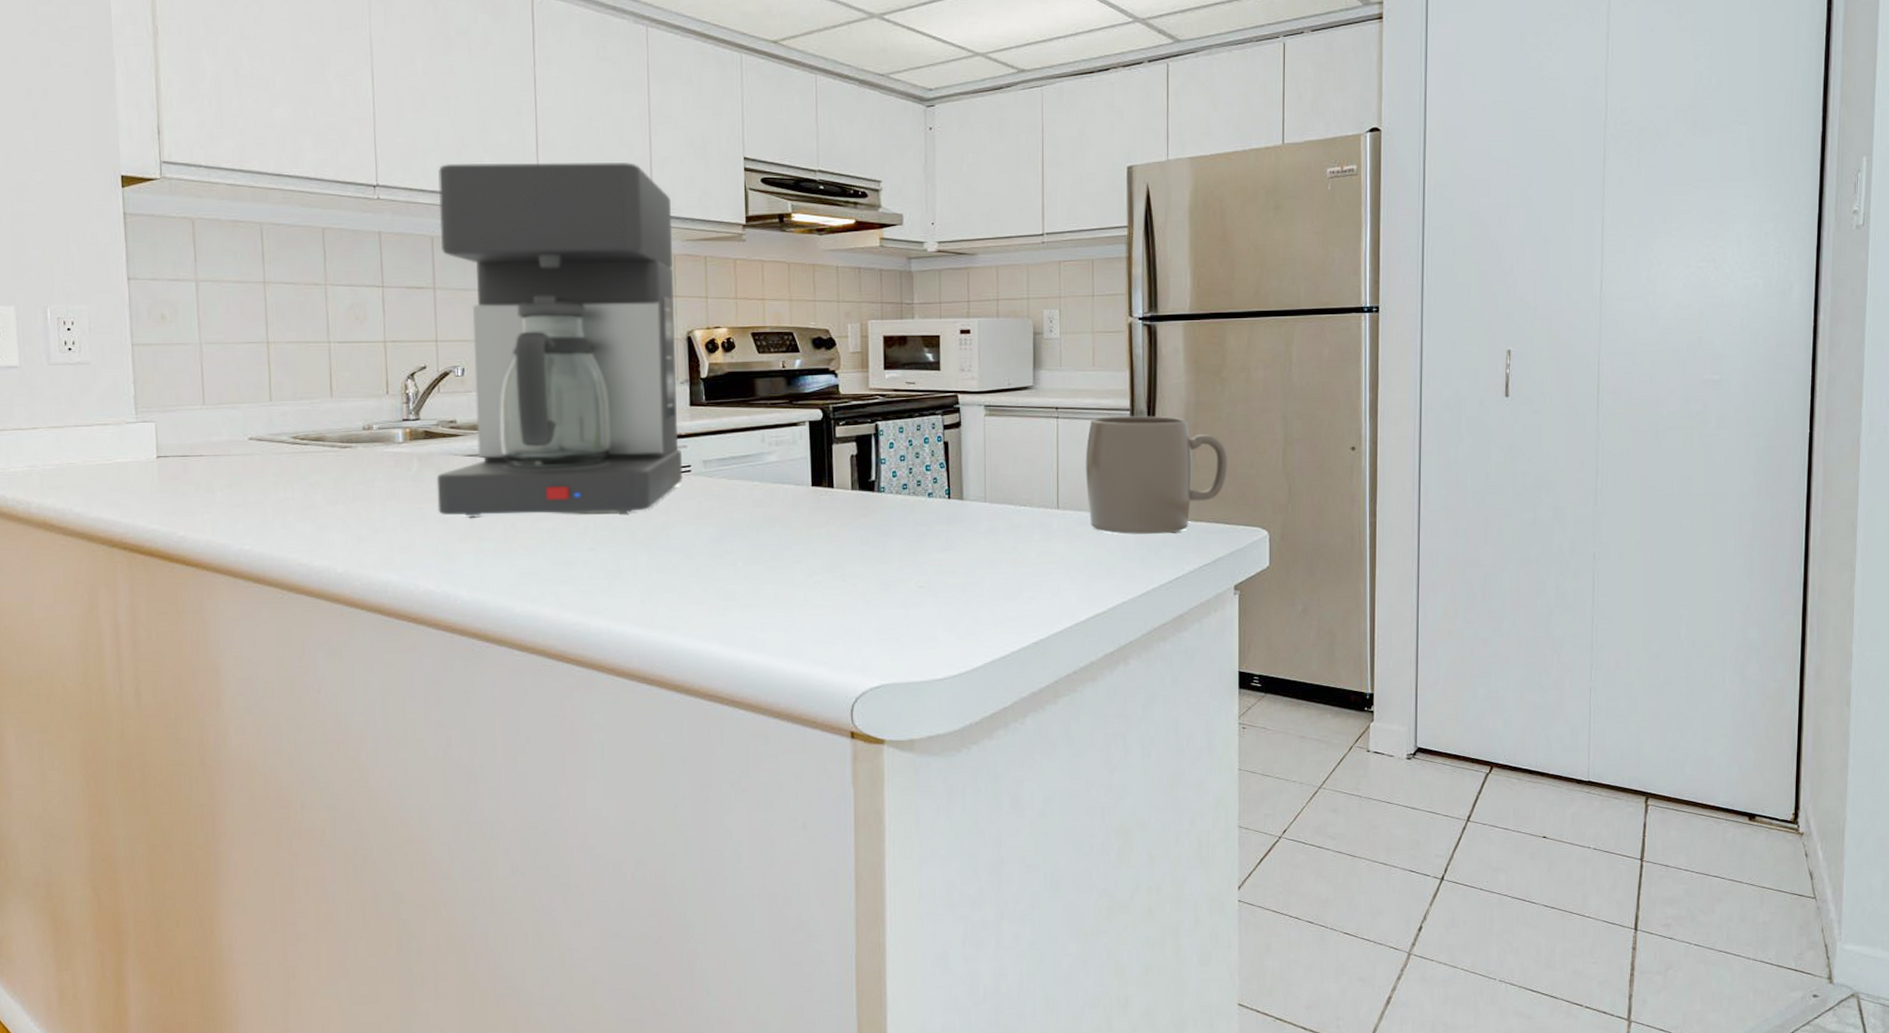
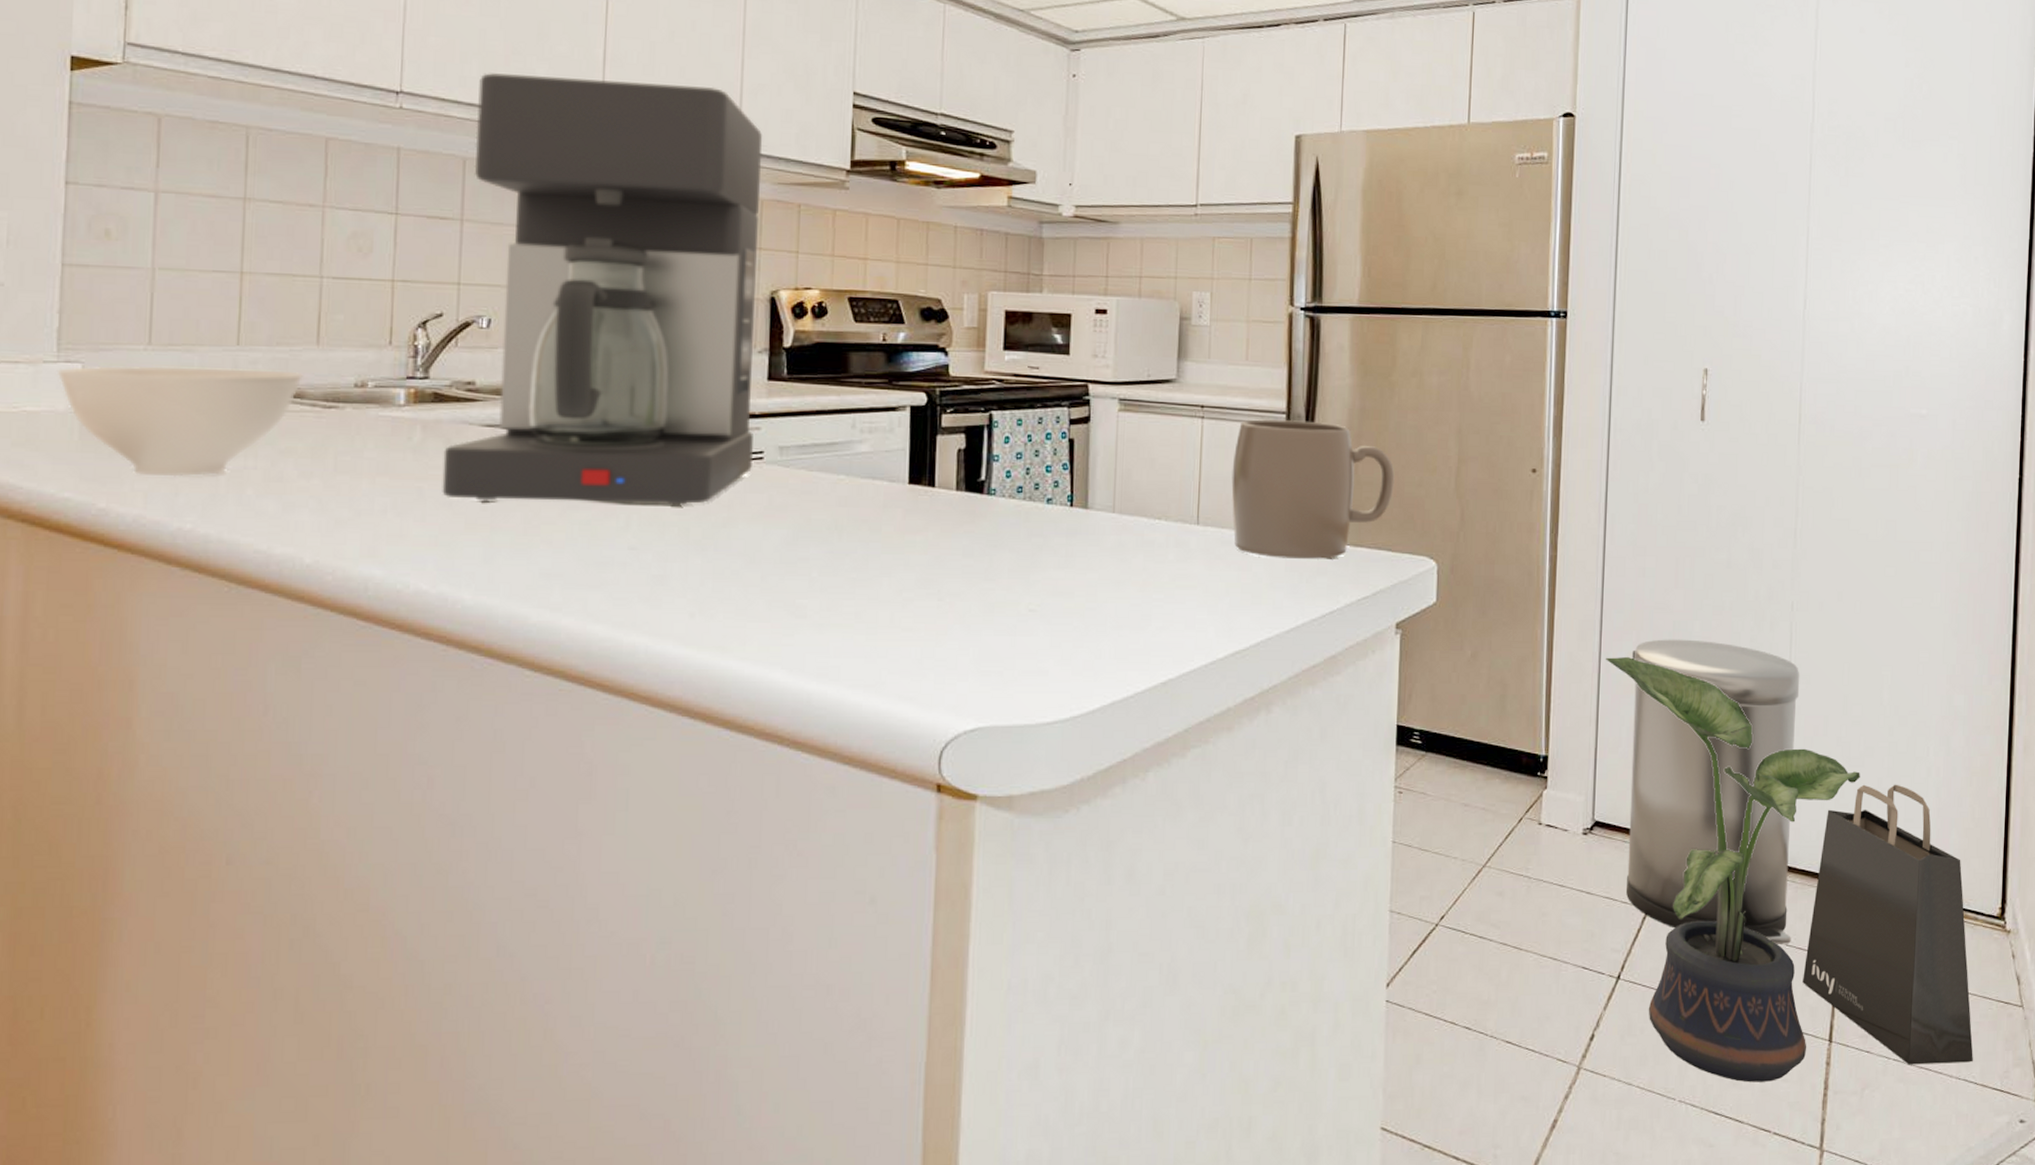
bowl: none [136,419,323,509] -> present [56,365,303,477]
potted plant: none [1423,606,1660,965] -> present [1606,656,1860,1083]
pedal bin: none [1447,589,1603,848] -> present [1626,639,1800,944]
shopping bag: none [1610,708,1769,949] -> present [1803,784,1973,1065]

